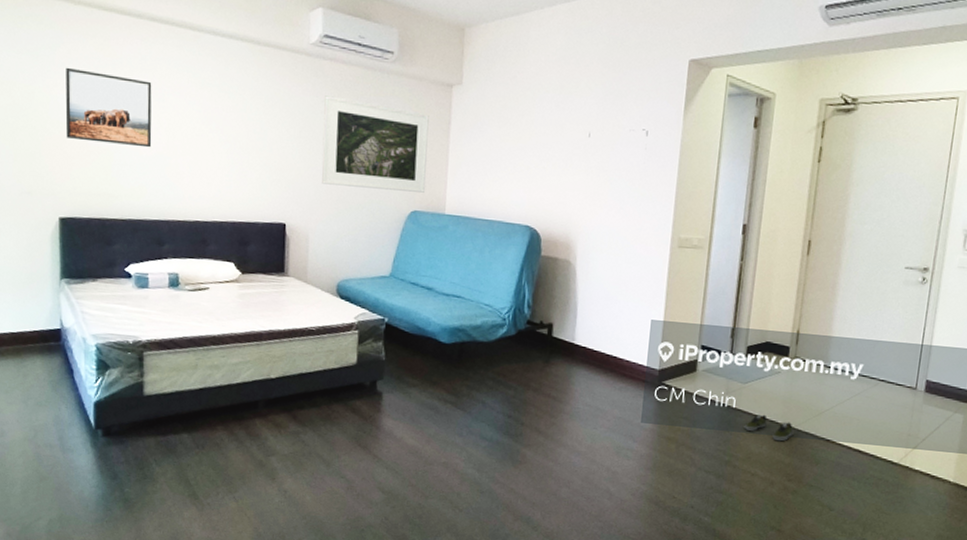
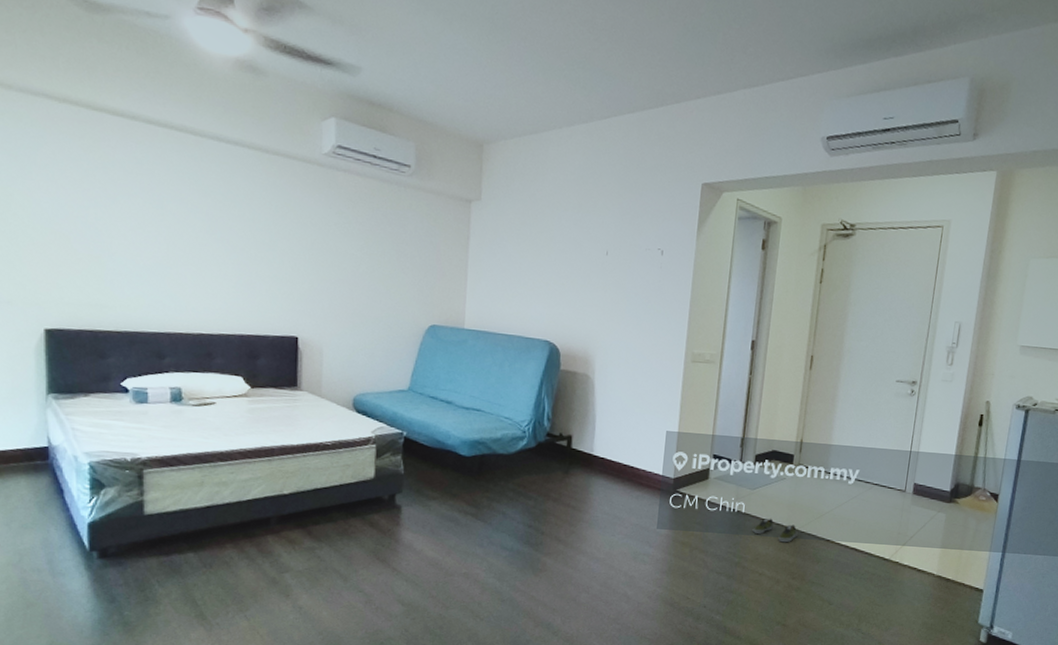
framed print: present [65,67,152,148] -> none [50,169,150,257]
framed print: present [322,95,429,193] -> none [336,207,448,307]

